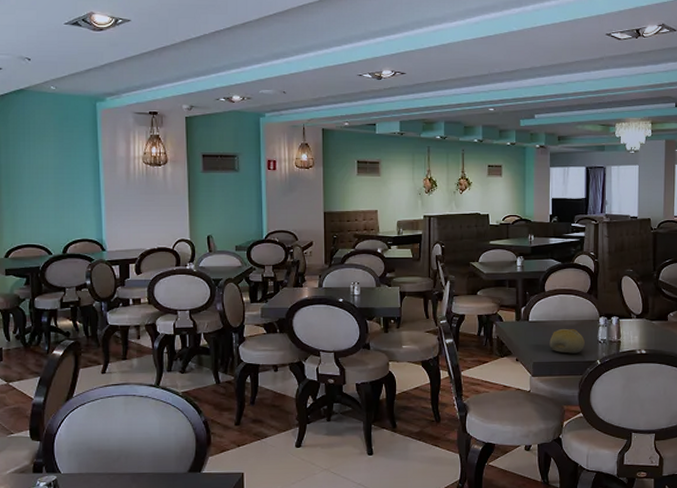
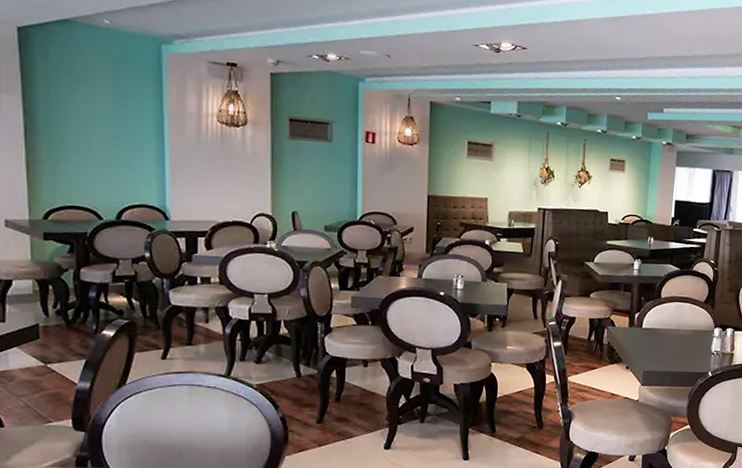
bread roll: present [549,328,585,354] -> none [661,337,698,364]

